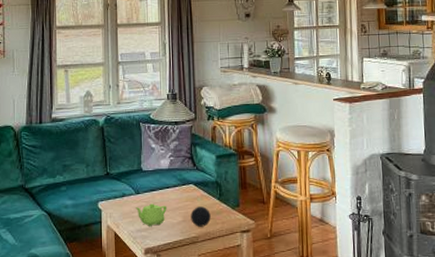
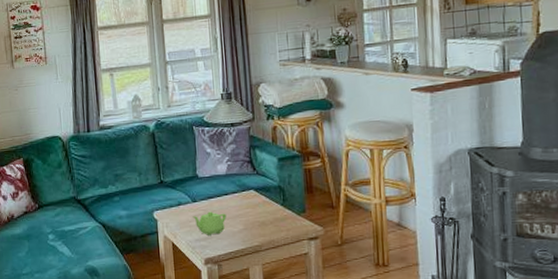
decorative ball: present [191,206,211,227] -> none [252,213,274,235]

